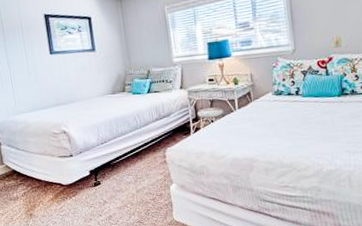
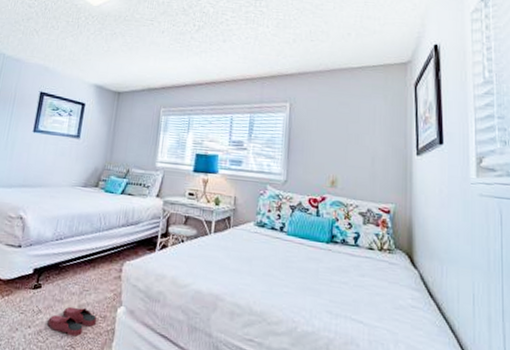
slippers: none [114,192,155,215] -> present [47,306,97,337]

